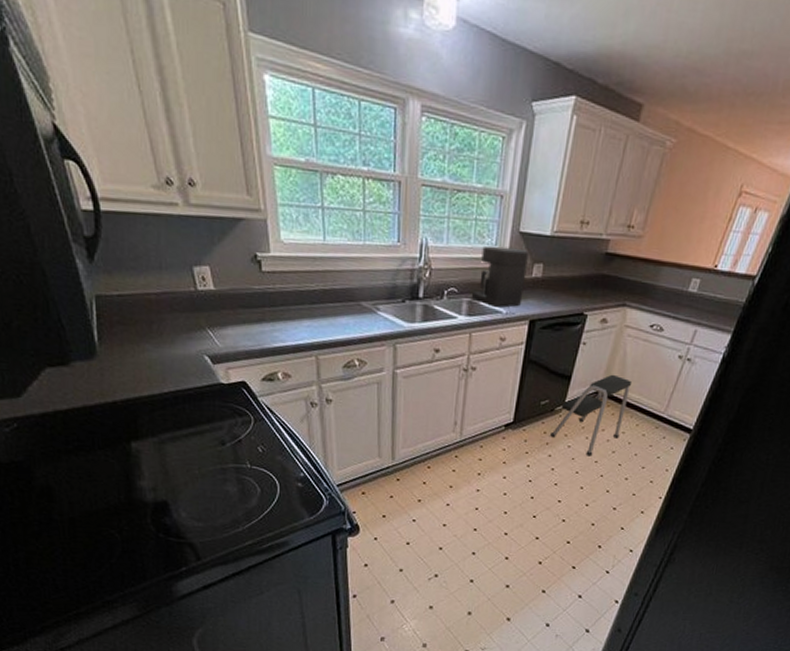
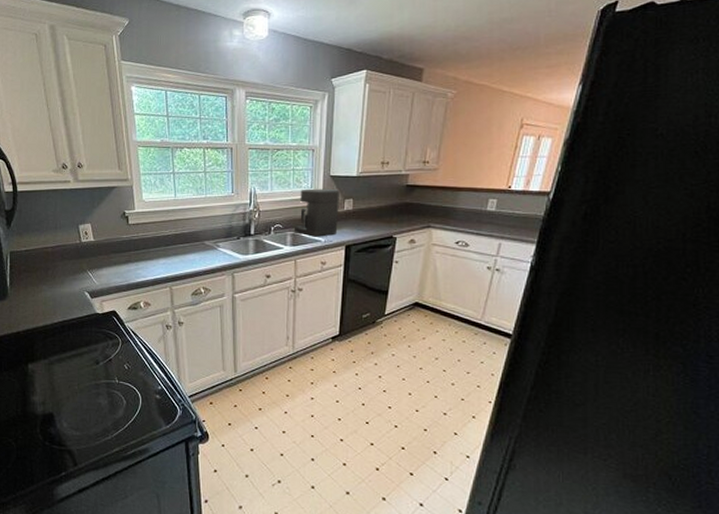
step stool: present [550,374,633,457] -> none [374,287,446,364]

